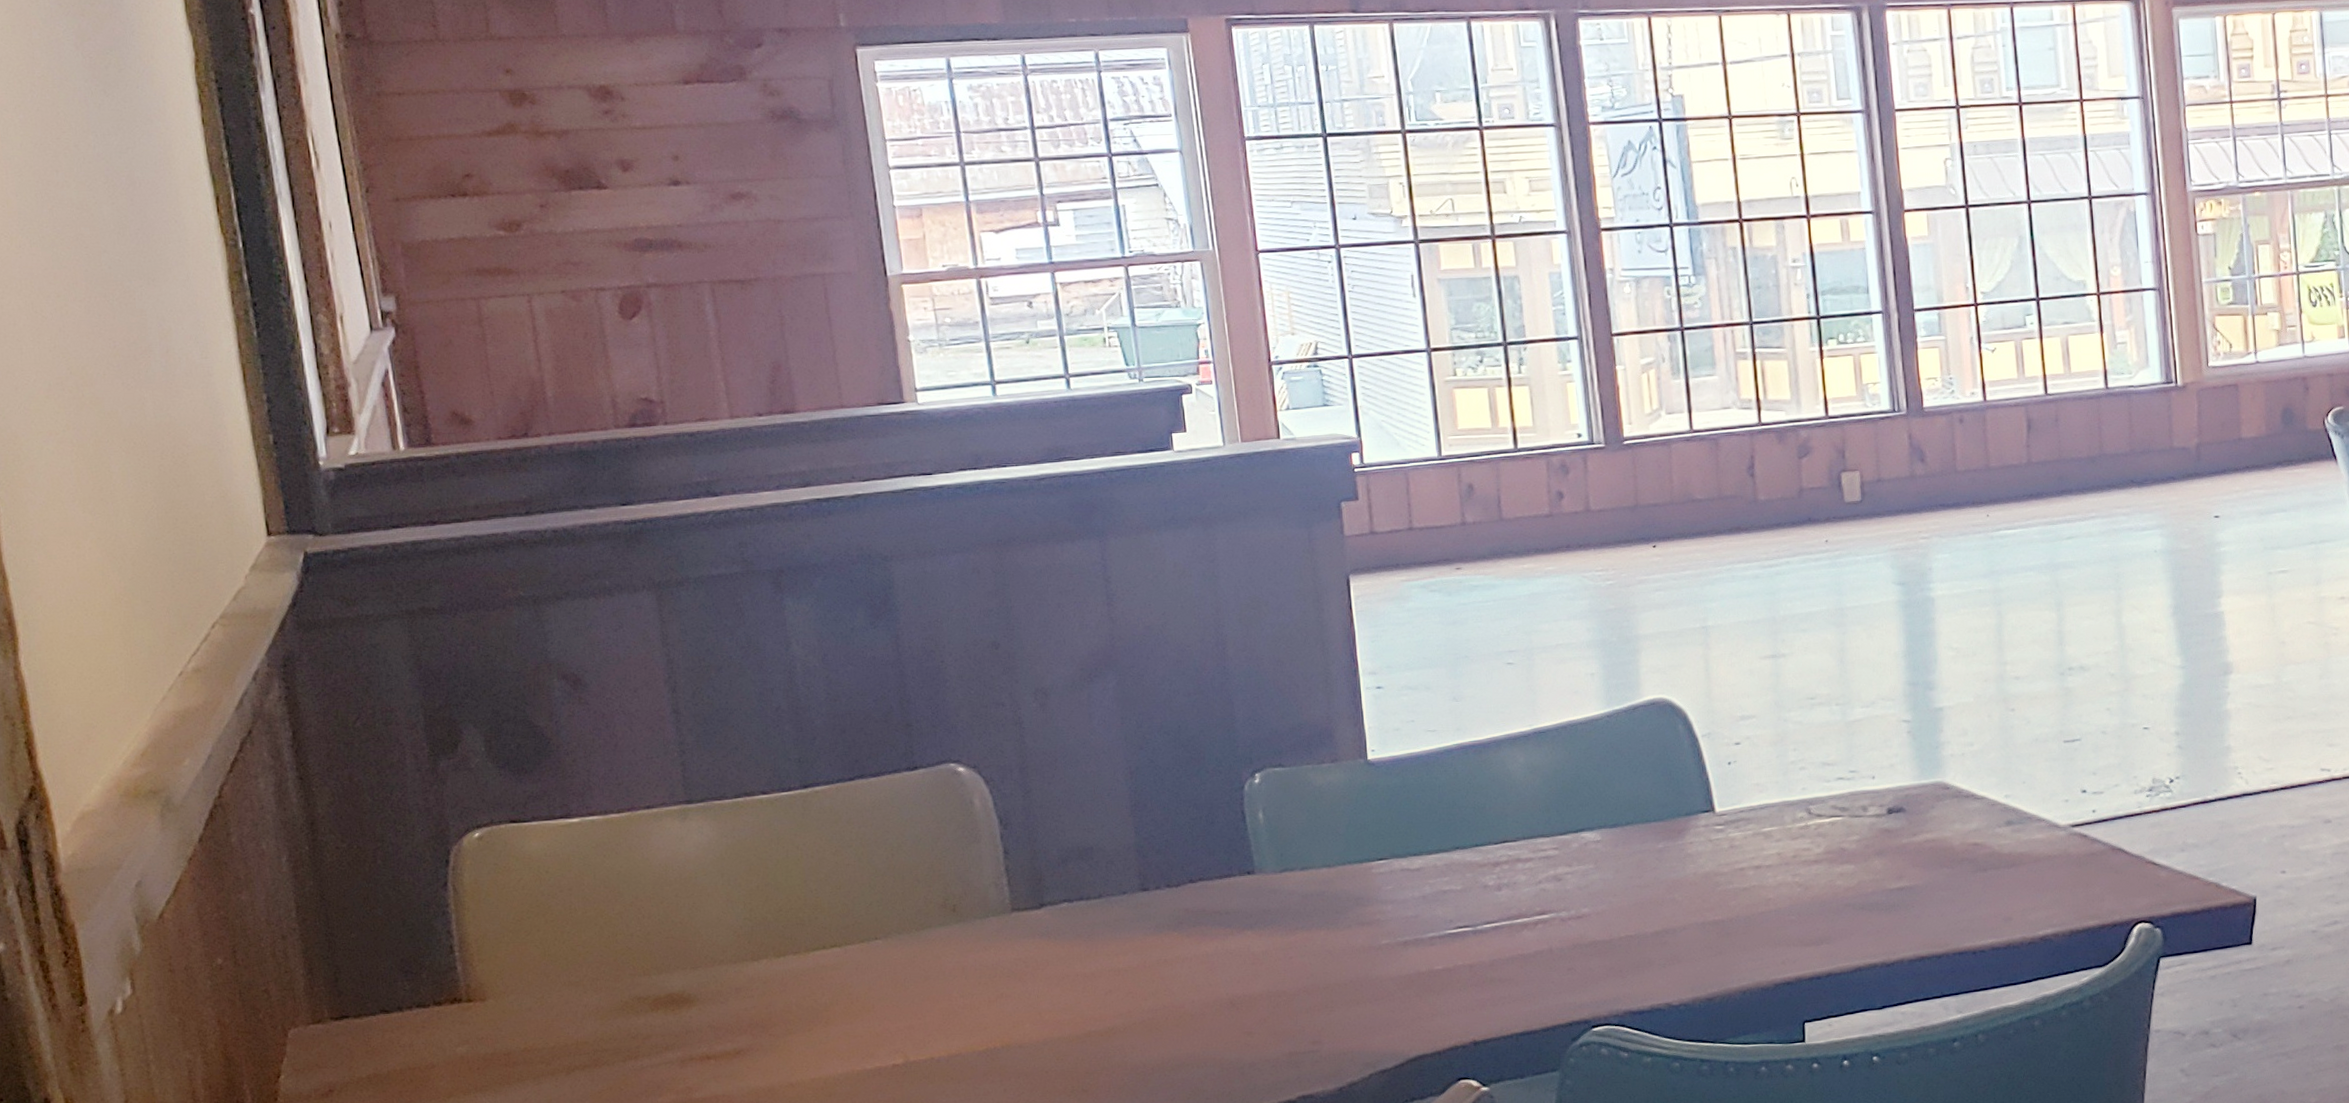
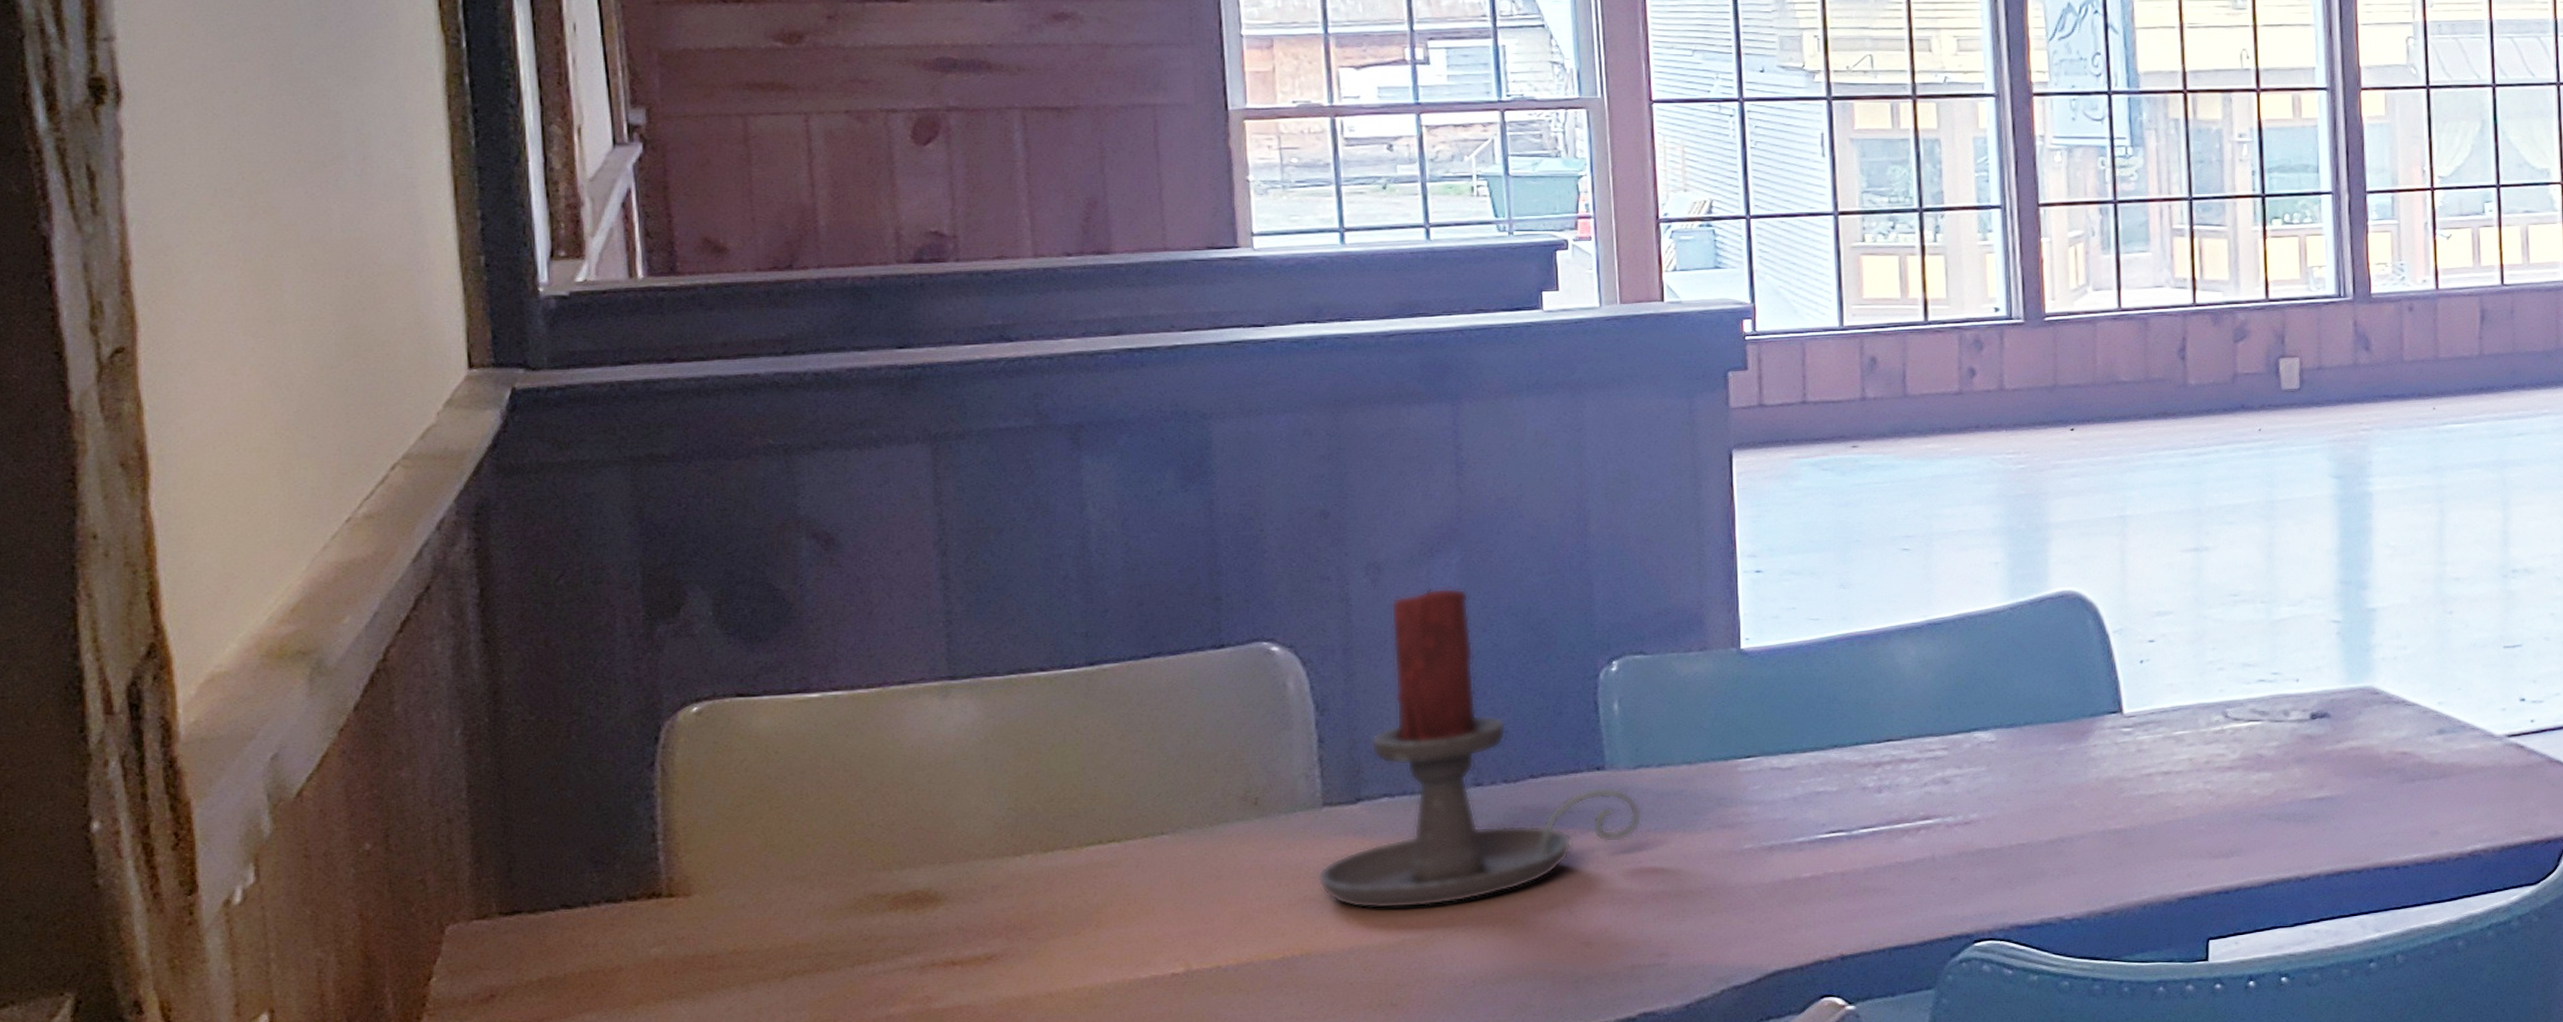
candle holder: none [1010,709,1290,1005] -> present [1316,587,1642,909]

